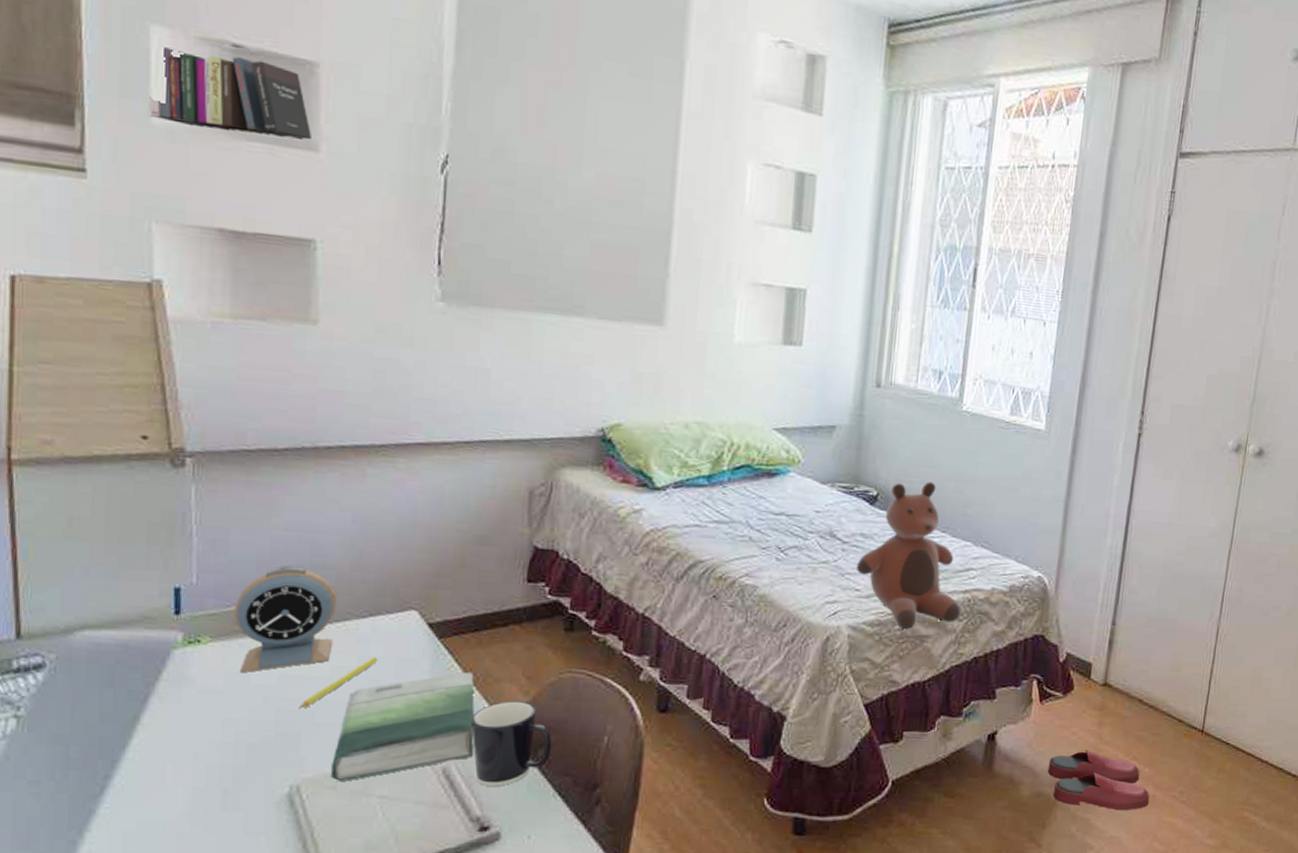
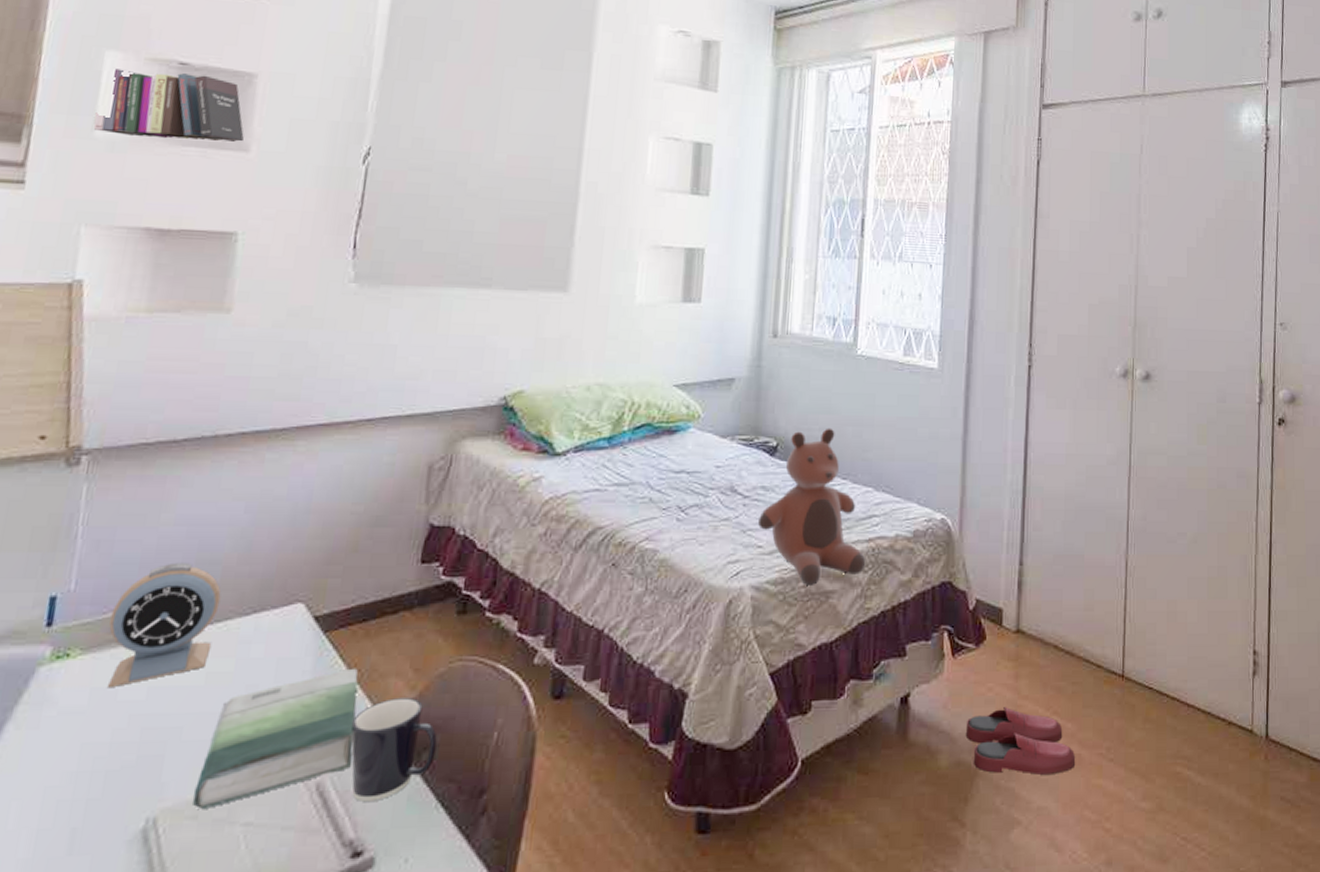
pencil: present [299,657,378,709] -> none [166,659,258,725]

